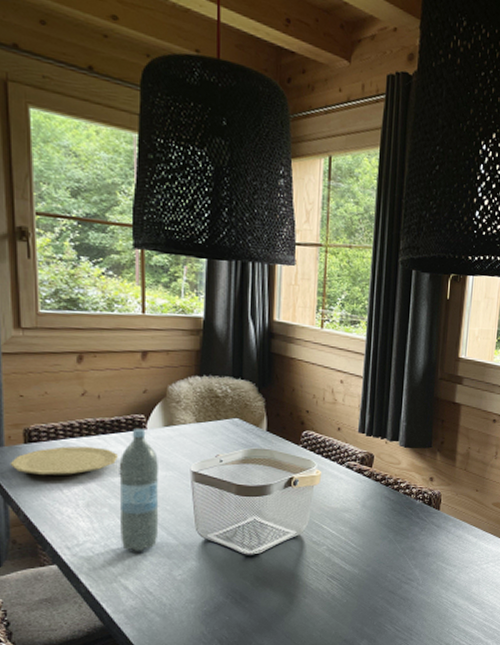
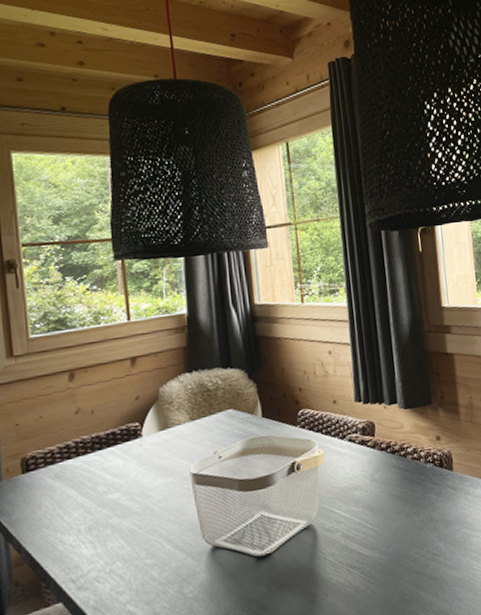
plate: present [10,446,119,475] -> none [9,464,117,506]
water bottle: present [119,429,159,552] -> none [118,437,165,574]

